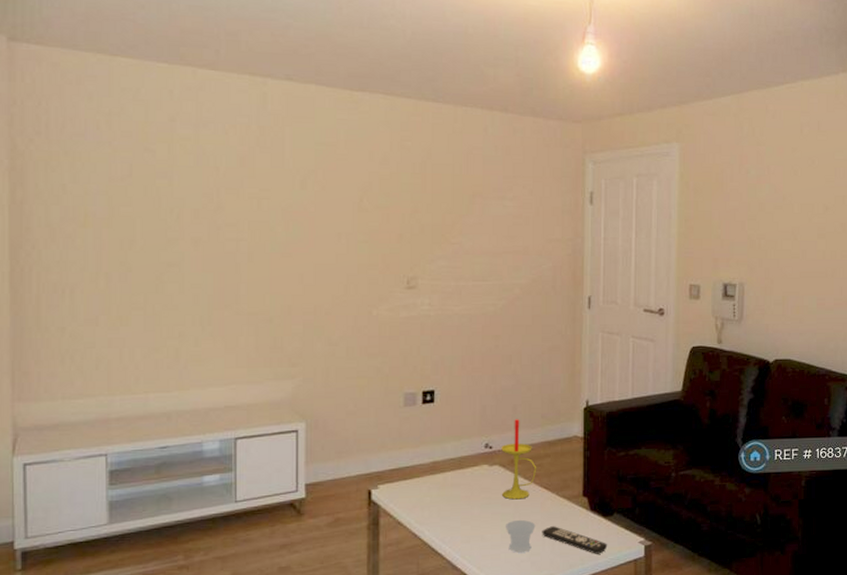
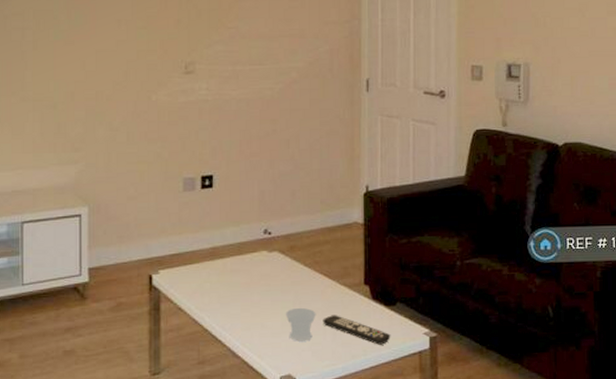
candle: present [501,419,537,500] -> none [280,204,317,287]

